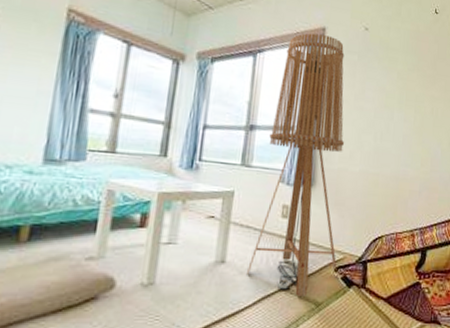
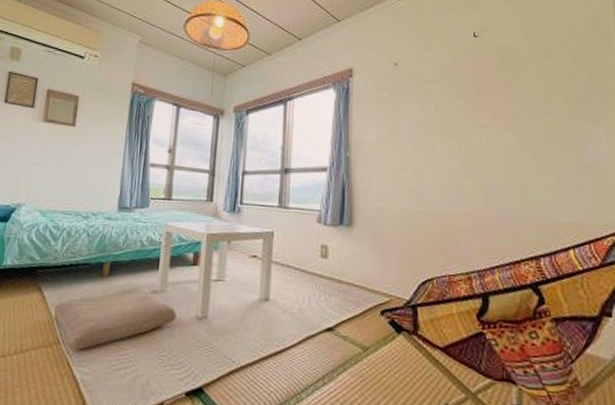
floor lamp: present [247,33,345,297] -> none [290,76,385,339]

